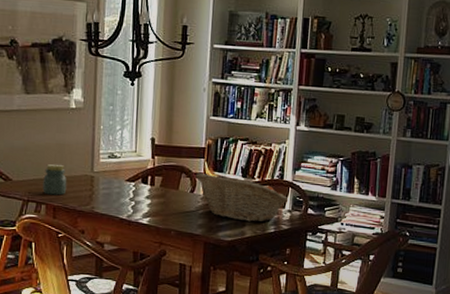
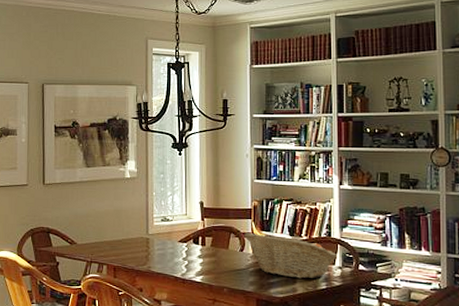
jar: present [43,163,67,196] -> none [104,228,125,257]

